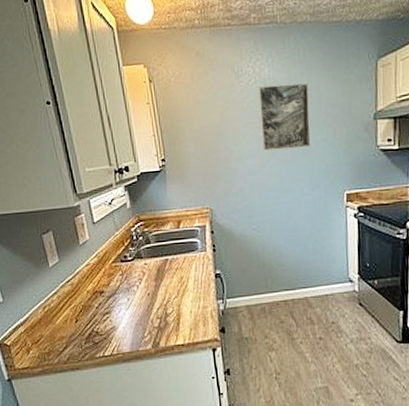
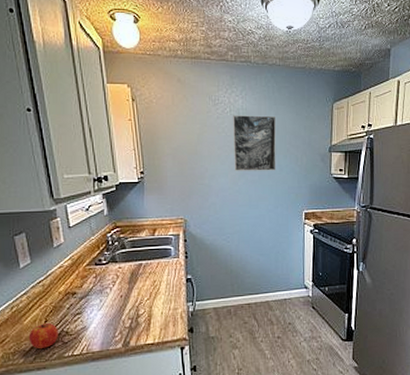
fruit: none [61,323,89,350] -> present [28,323,58,350]

